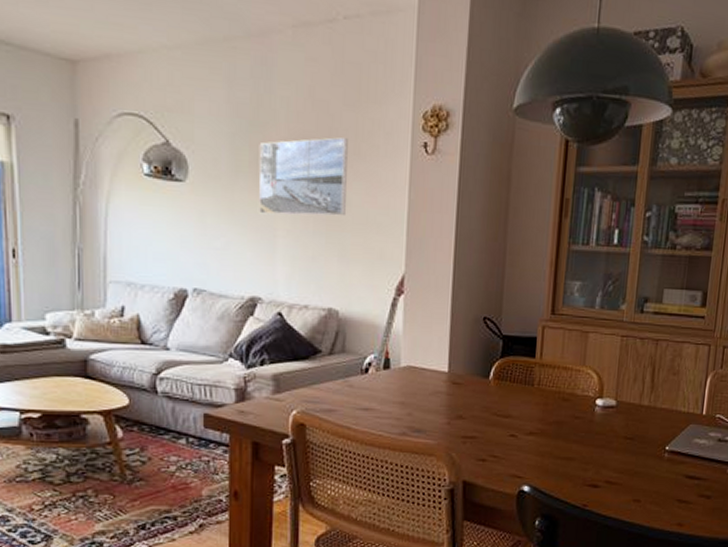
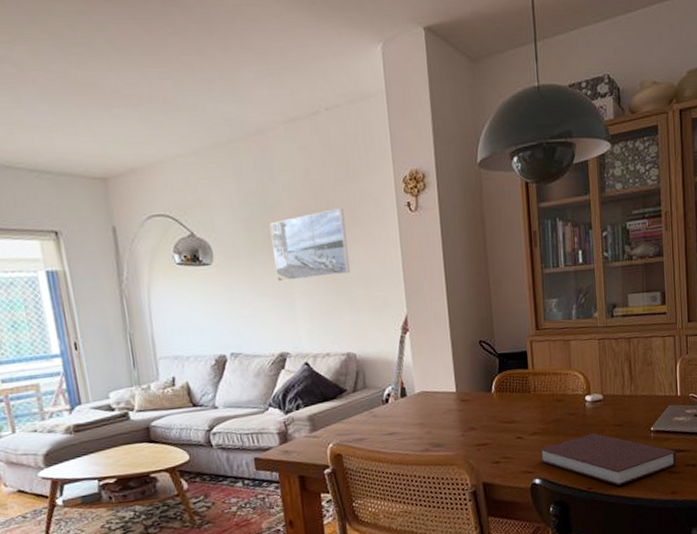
notebook: none [532,443,692,507] -> present [539,433,678,486]

